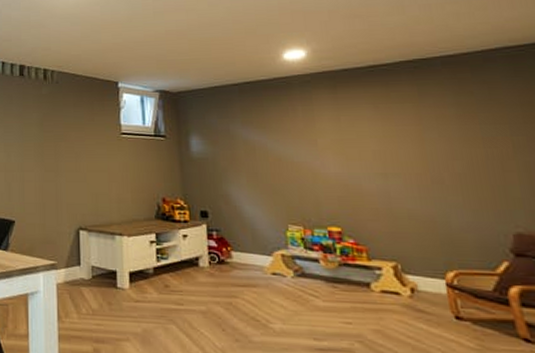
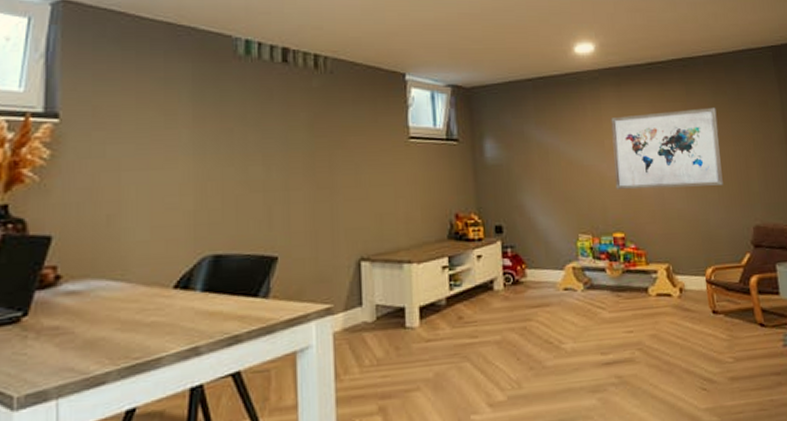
wall art: none [325,108,469,188] -> present [611,107,723,190]

